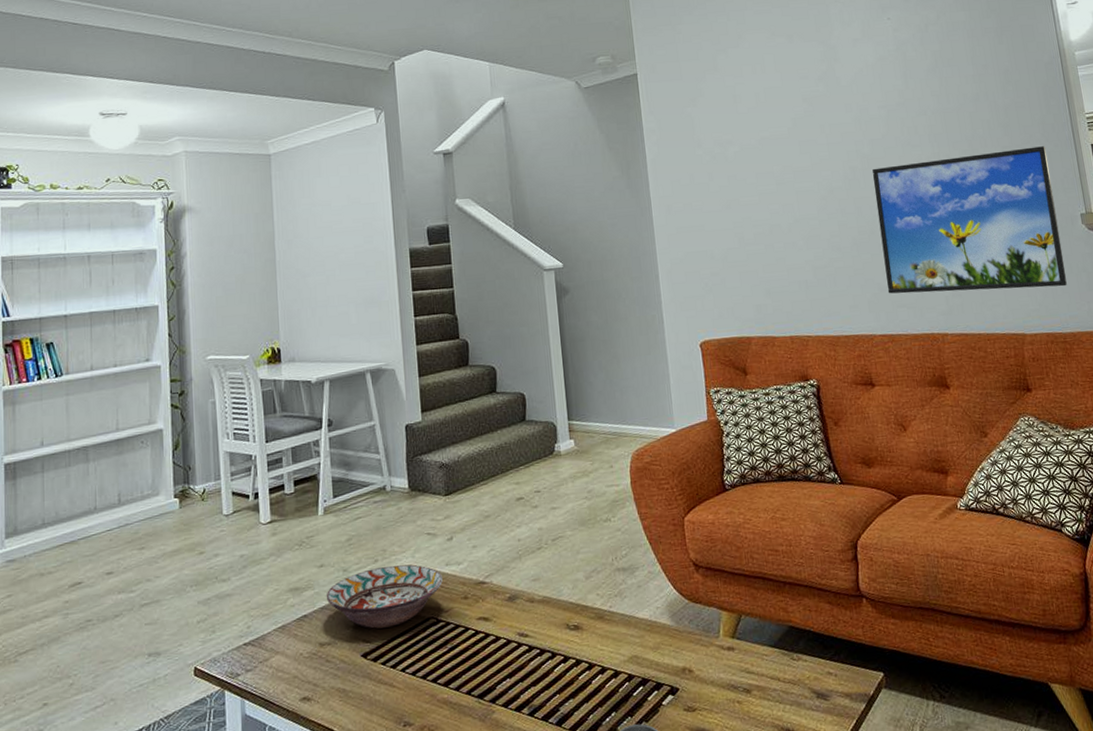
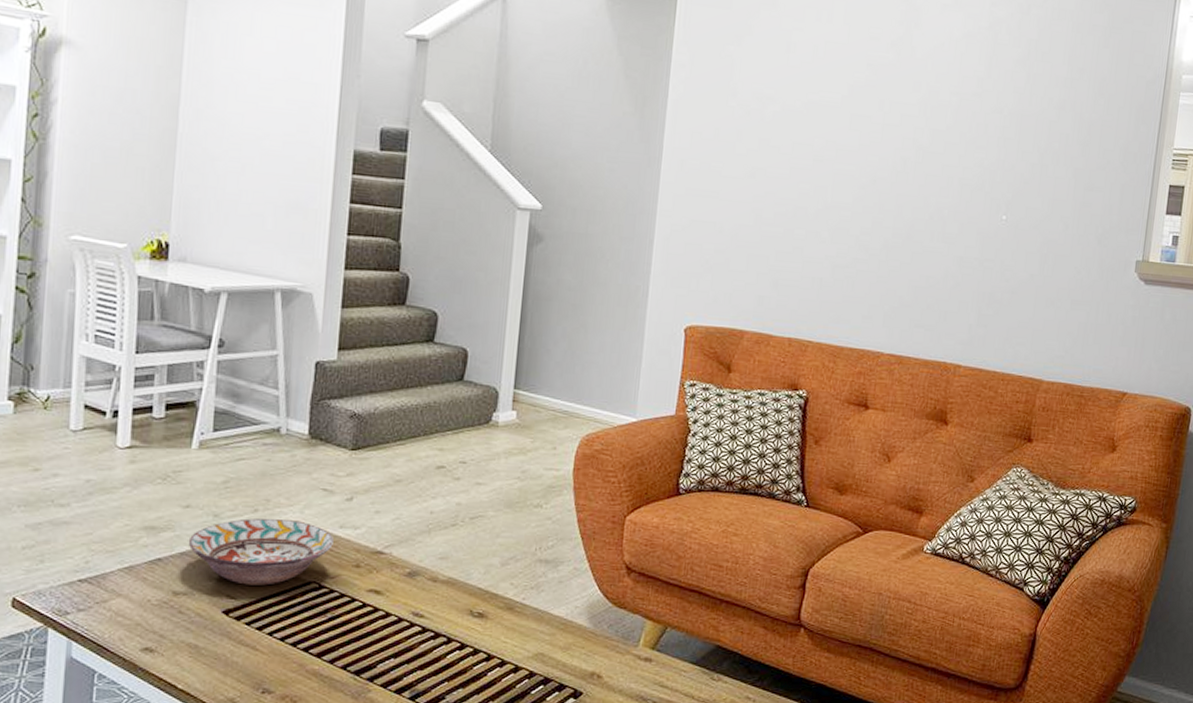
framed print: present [872,146,1067,294] -> none [908,164,1121,337]

